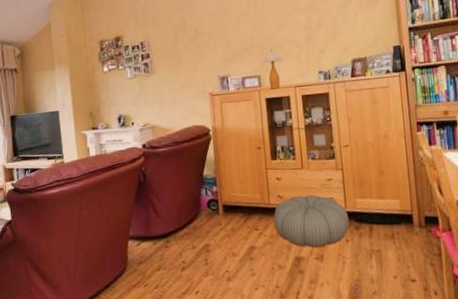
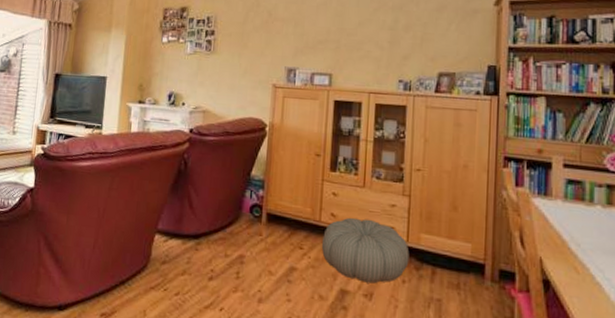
table lamp: present [261,49,284,90] -> none [336,47,361,92]

